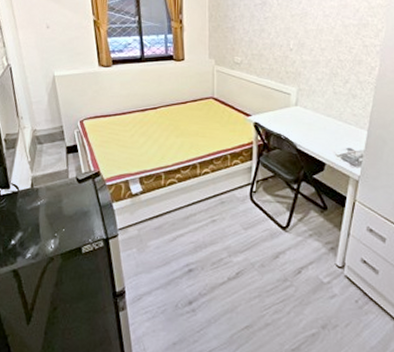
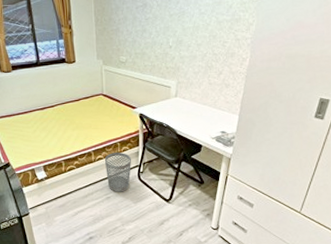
wastebasket: none [211,166,244,215] -> present [104,152,132,192]

